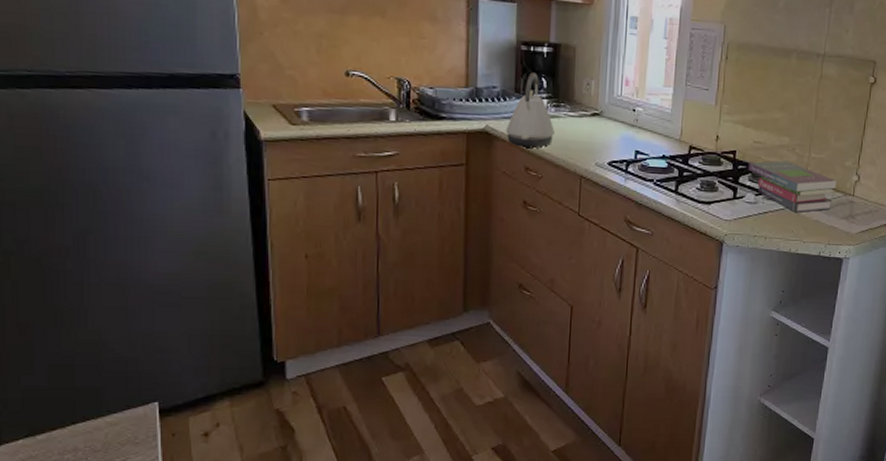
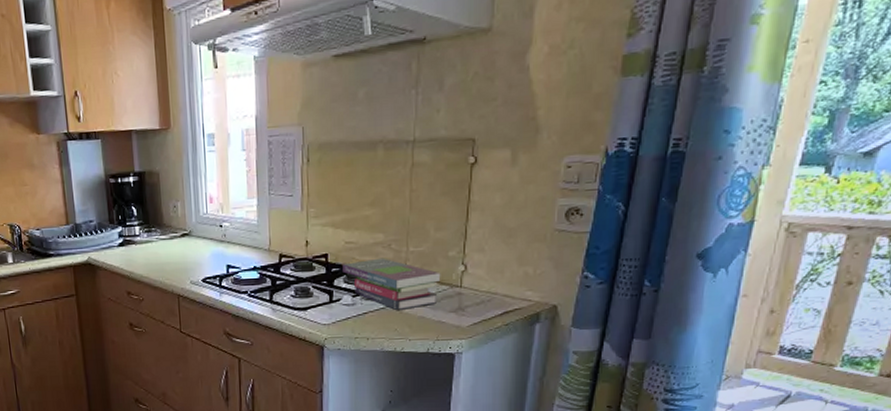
kettle: present [505,72,555,148] -> none [106,202,150,274]

